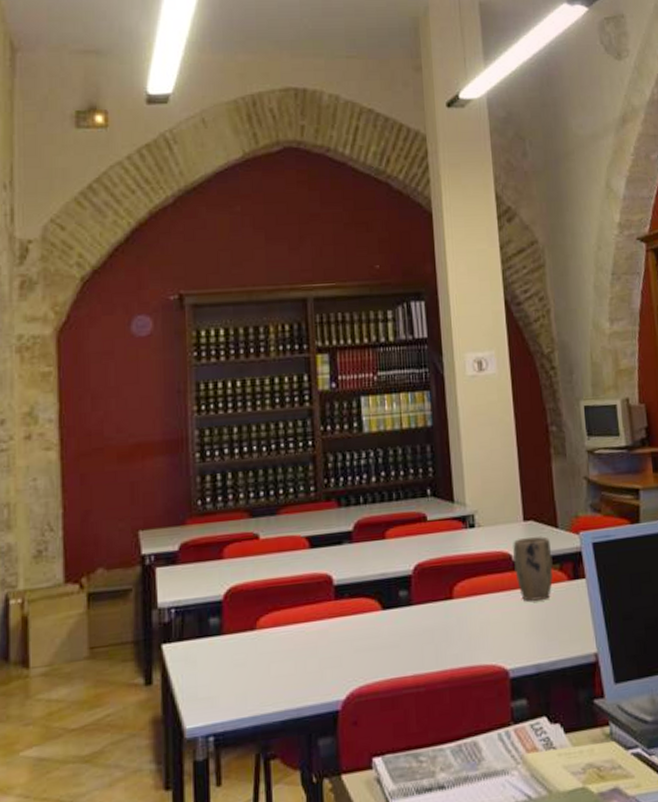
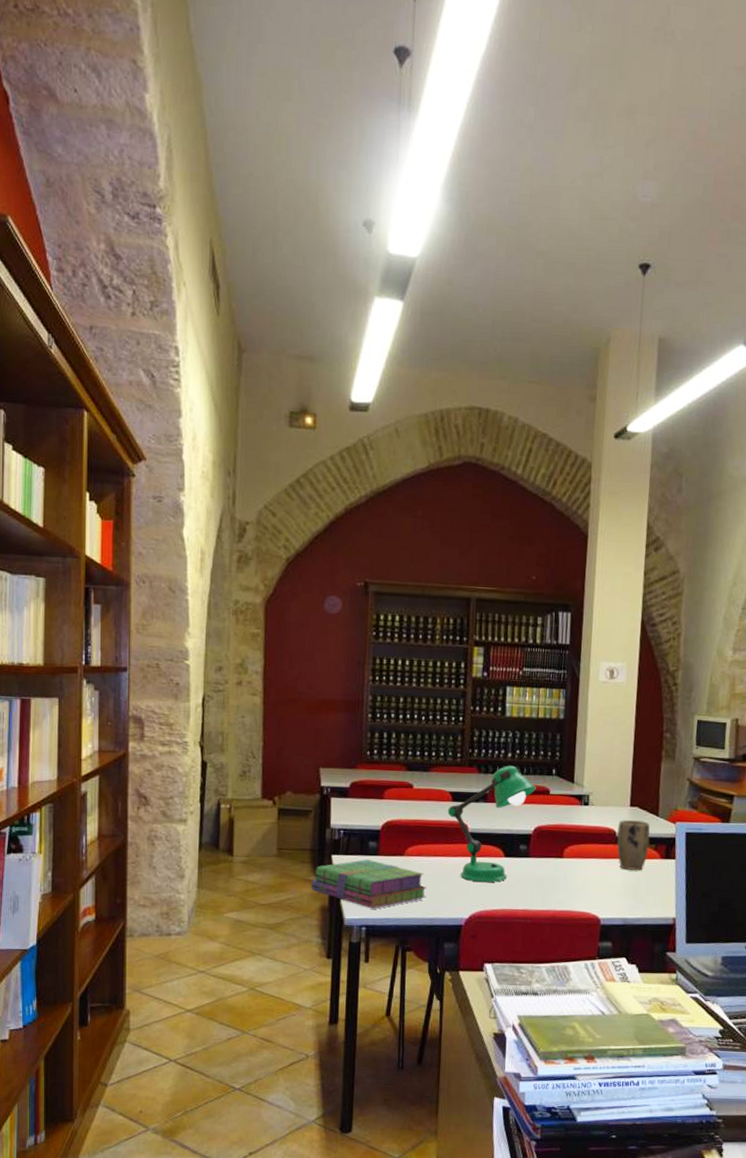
stack of books: none [136,642,289,709] -> present [311,860,427,909]
desk lamp: none [305,491,410,649] -> present [447,765,536,882]

